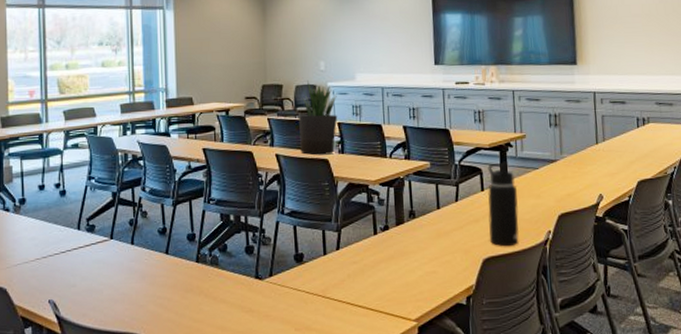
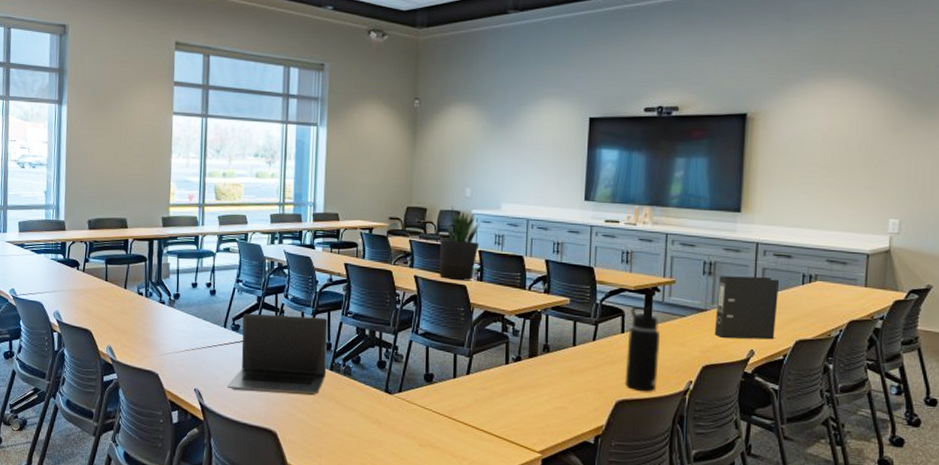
laptop computer: none [85,208,193,296] -> present [226,314,328,396]
binder: none [564,124,619,185] -> present [714,276,780,340]

